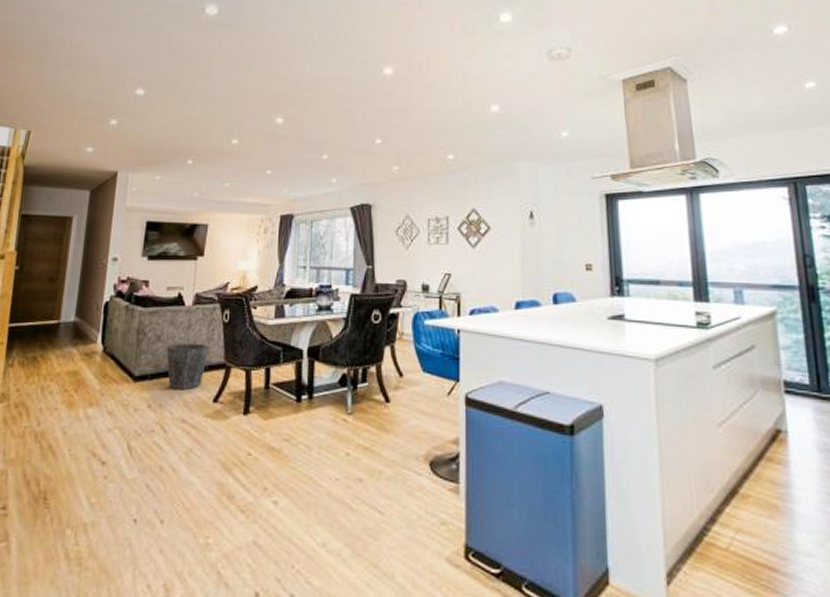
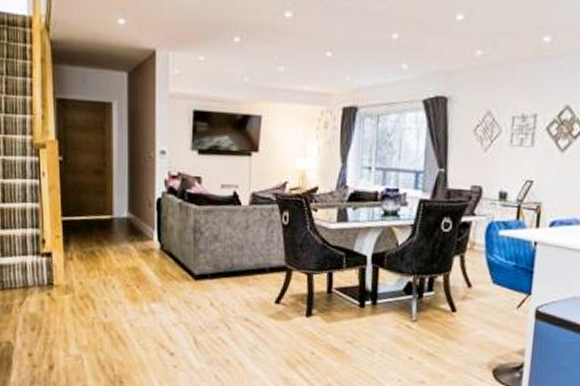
waste bin: present [166,342,209,389] -> none [225,244,268,290]

